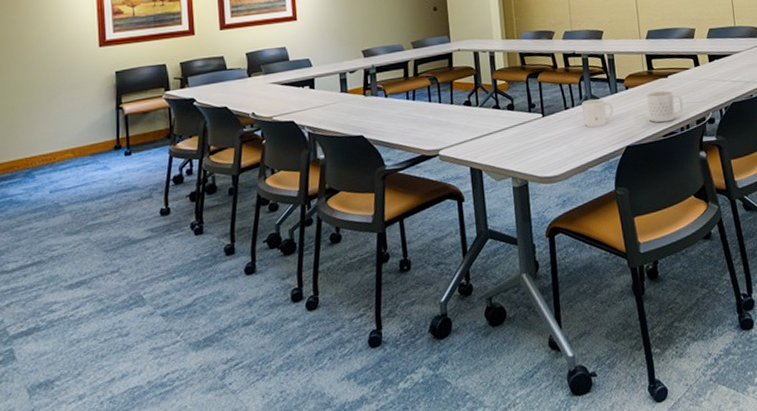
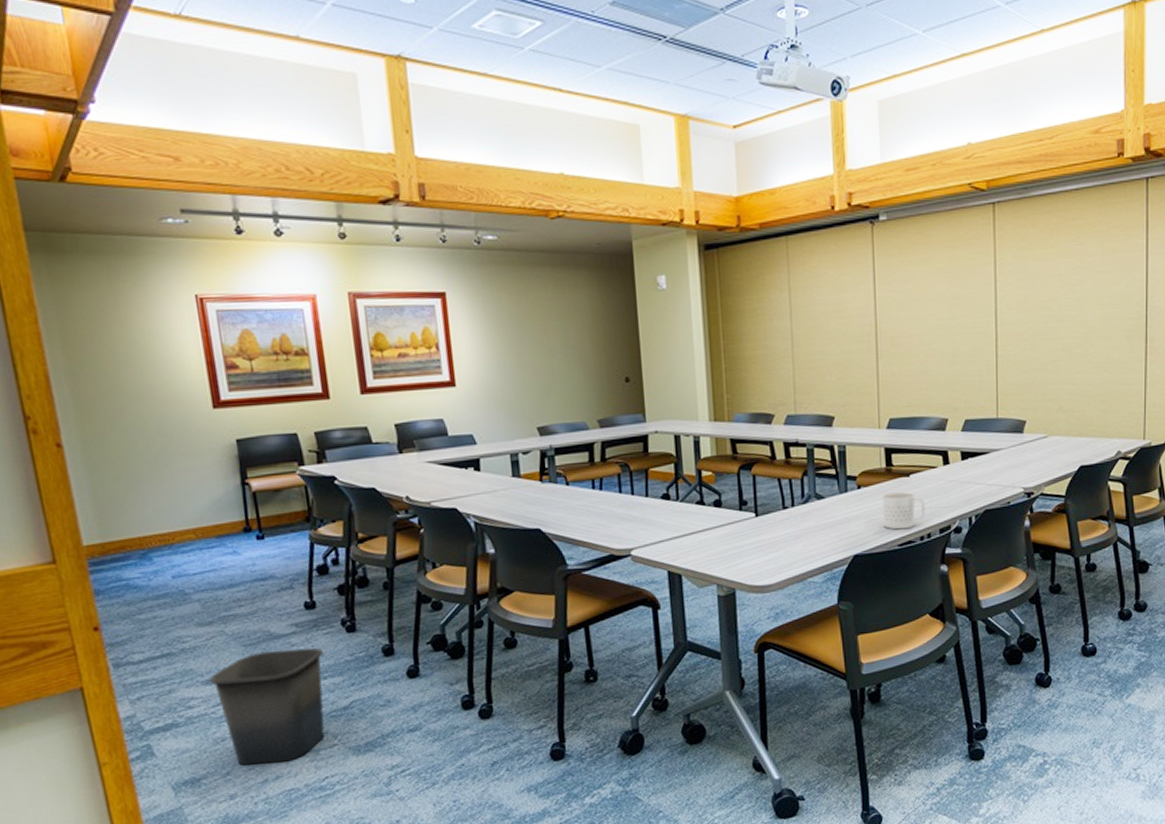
waste bin: none [71,250,174,366] -> present [208,647,325,766]
mug: present [582,99,614,128] -> none [803,498,842,532]

